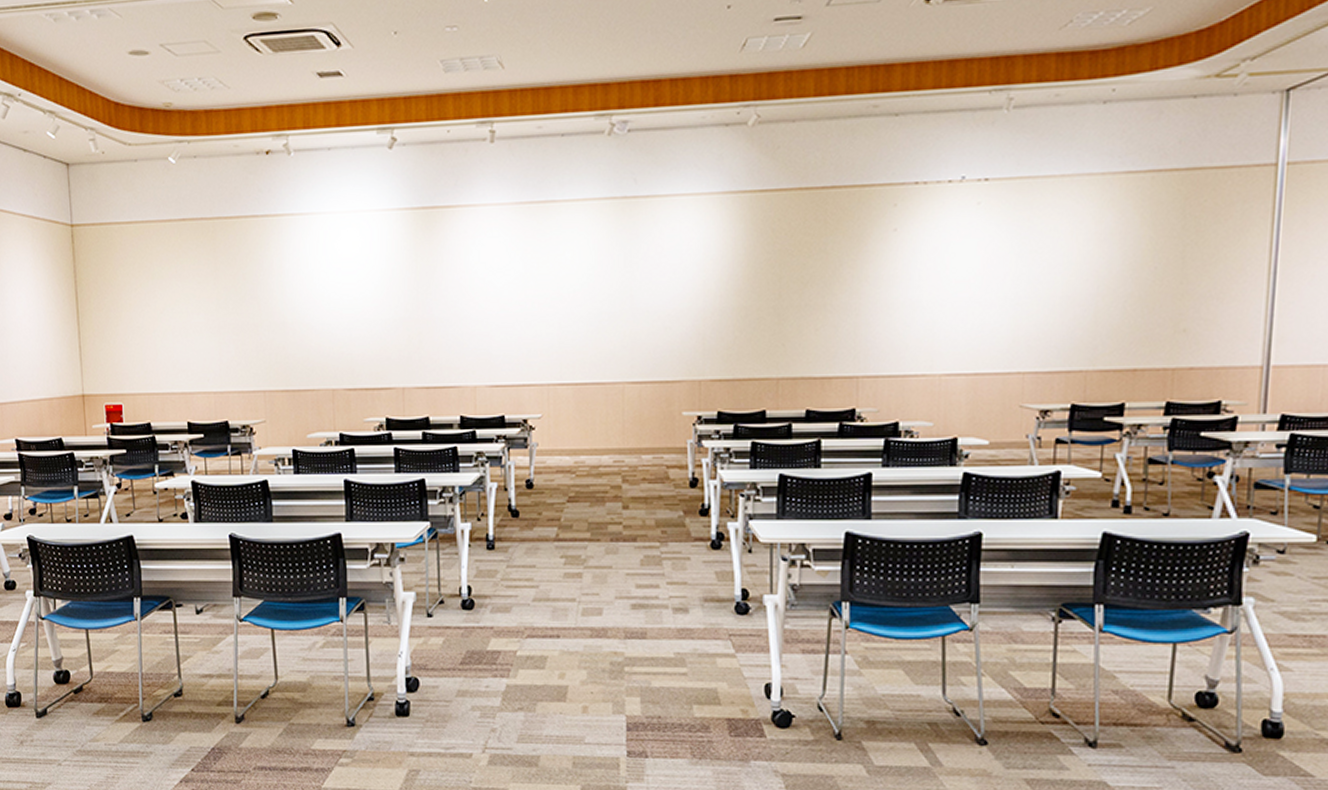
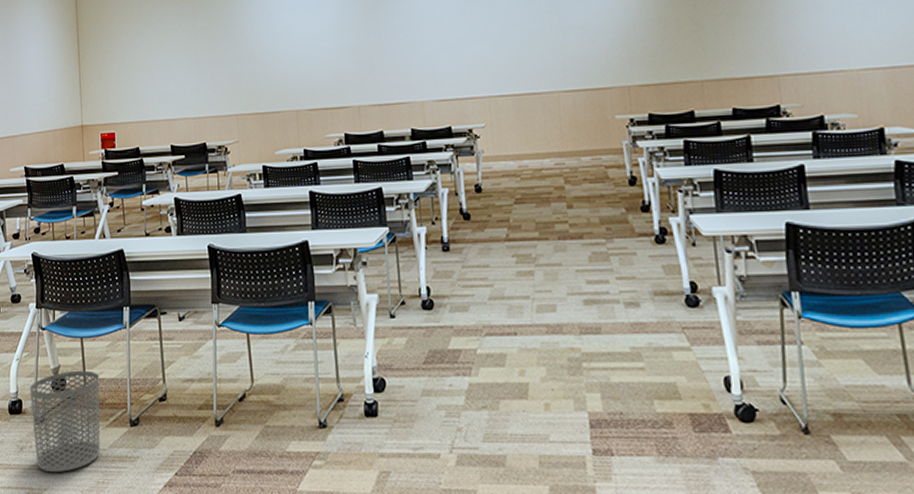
waste bin: none [29,663,110,767] -> present [30,370,100,473]

